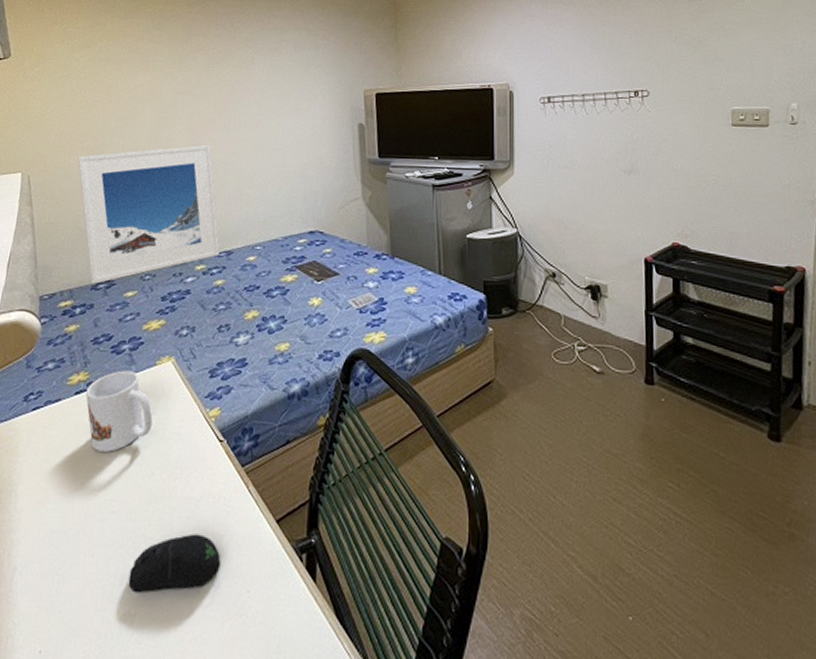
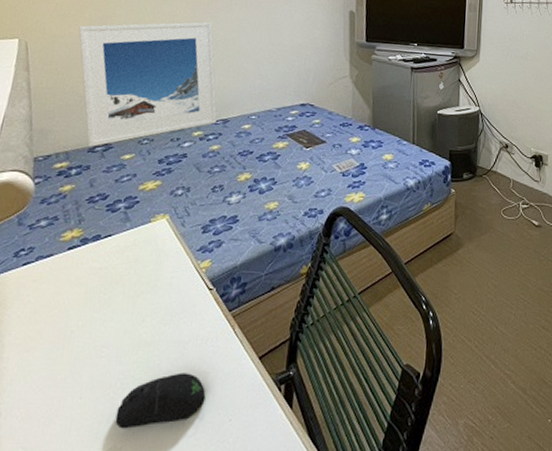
mug: present [85,370,153,452] -> none [78,227,146,302]

